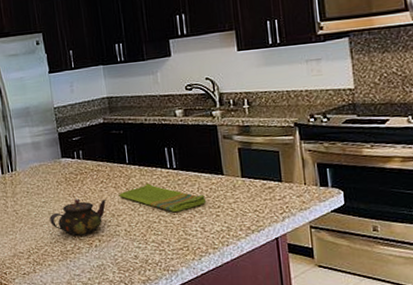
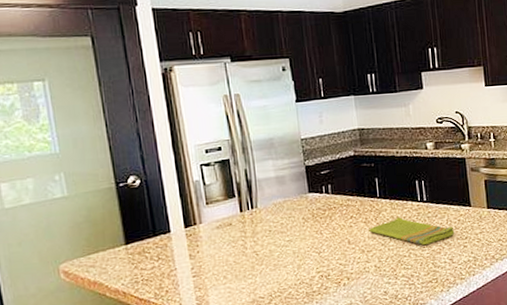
teapot: present [50,199,107,236] -> none [294,235,356,275]

